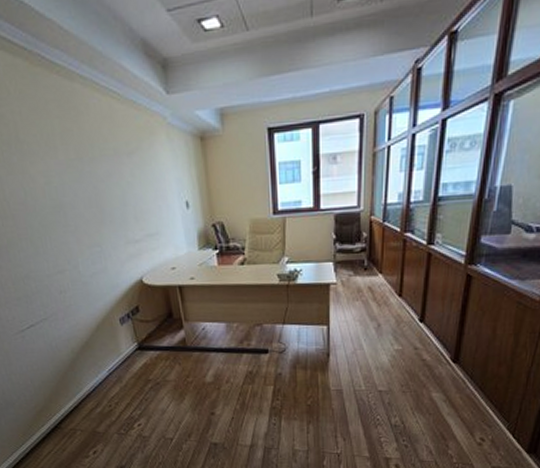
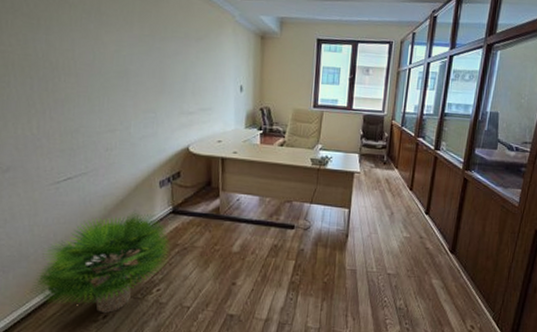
potted plant: none [23,350,144,450] -> present [31,210,171,314]

